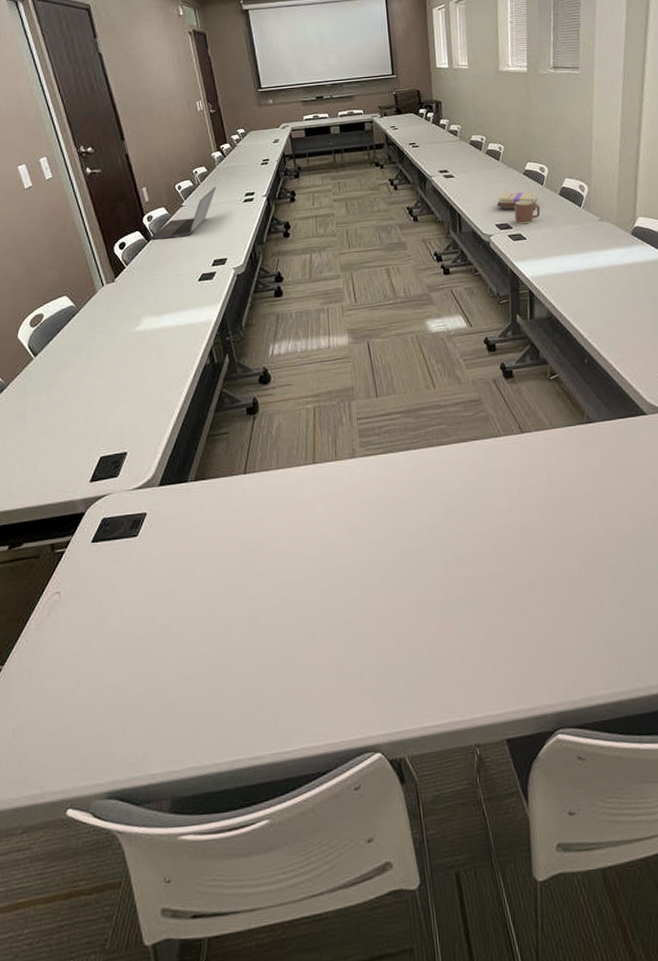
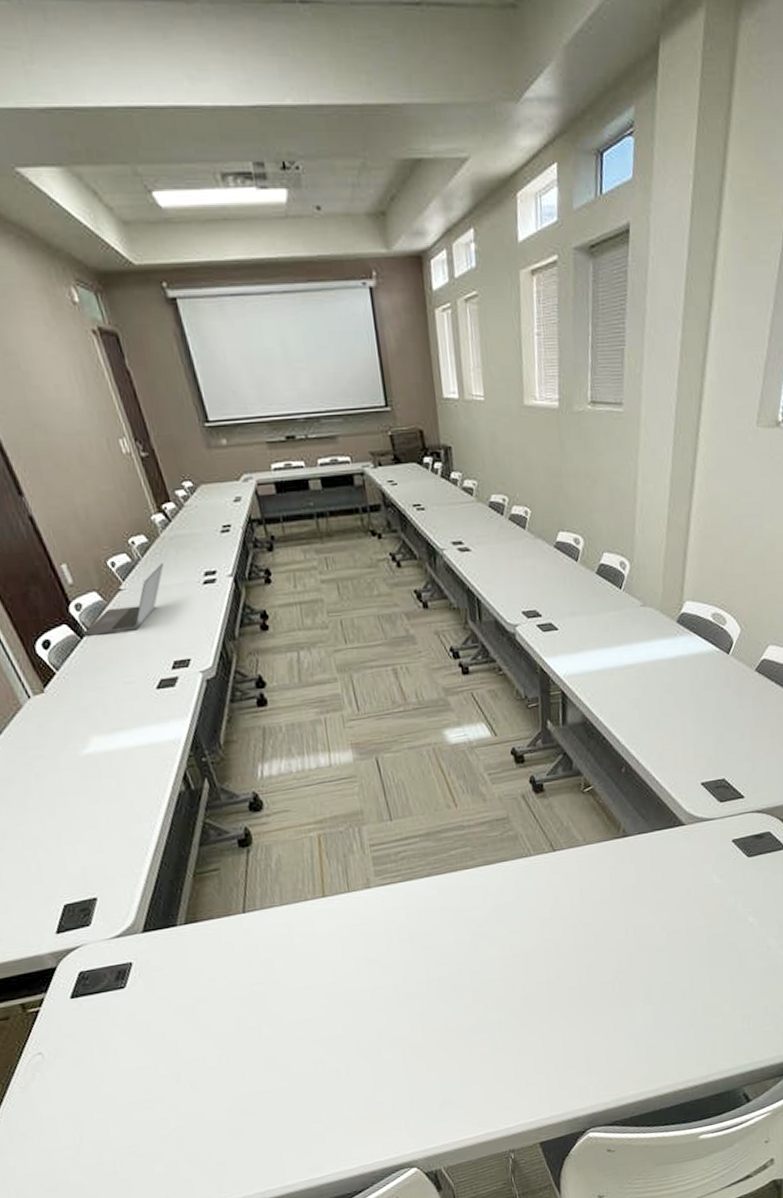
books: present [497,192,538,211] -> none [523,570,572,594]
mug: present [514,199,541,224] -> none [543,580,575,611]

